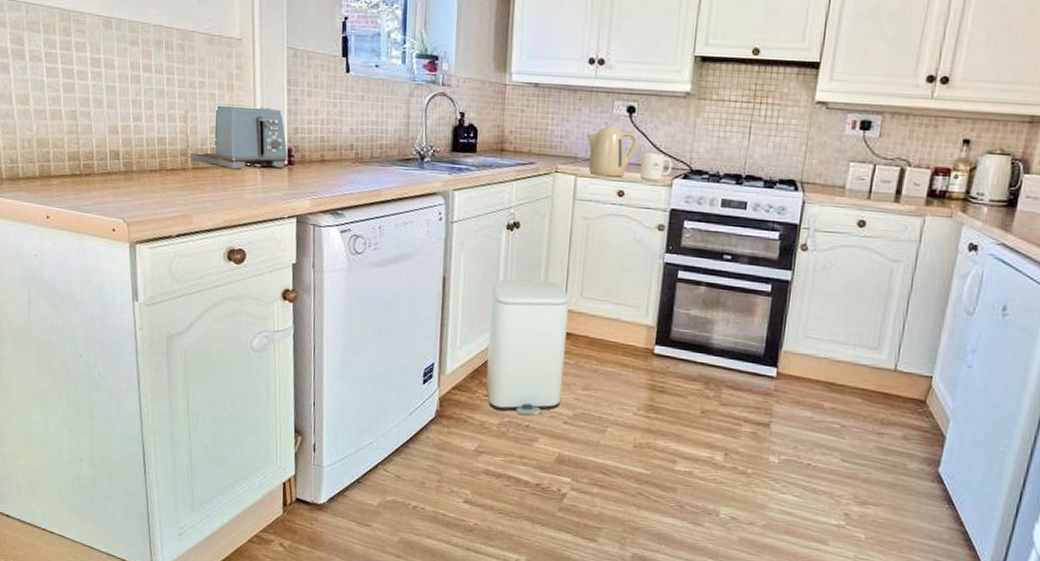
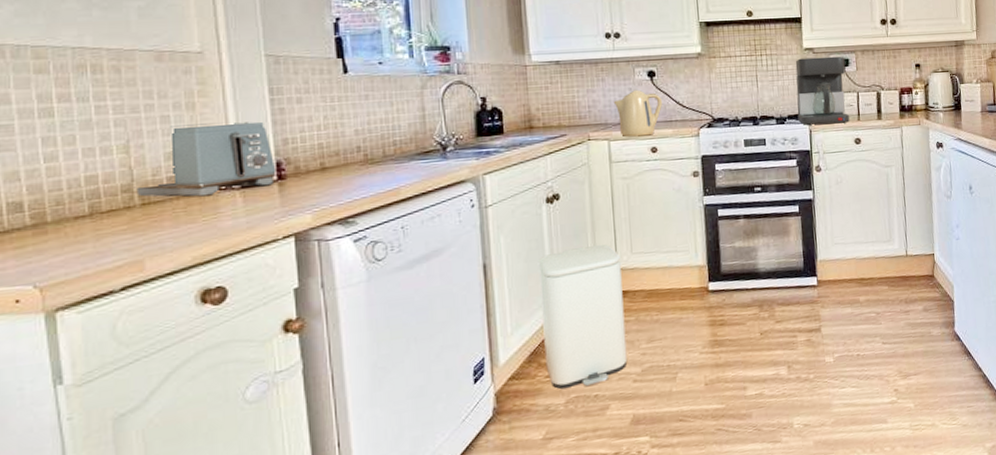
mug: present [639,152,673,181] -> none [667,108,697,134]
coffee maker: none [791,113,867,200] -> present [795,56,850,125]

